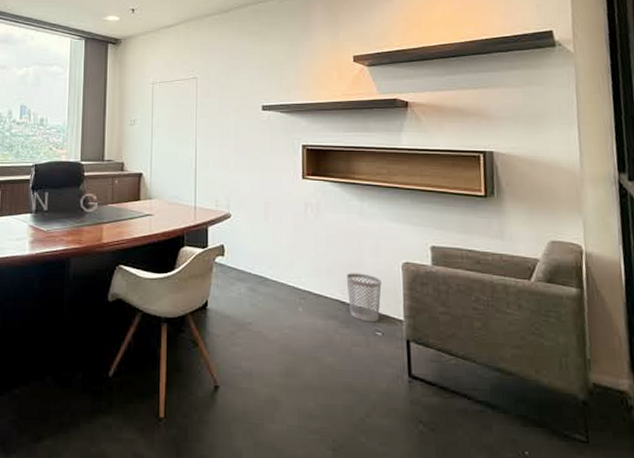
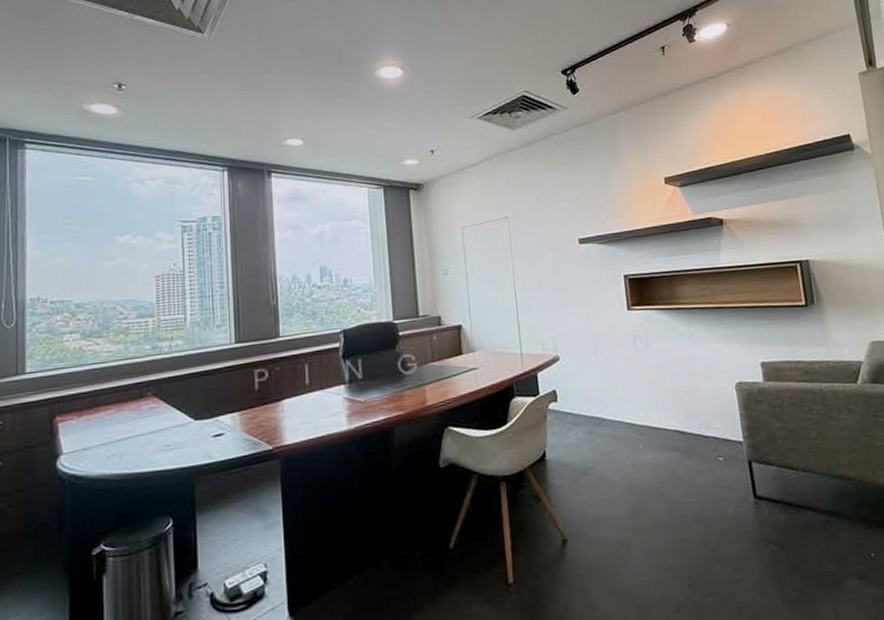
wastebasket: present [346,273,382,323] -> none [682,399,720,449]

